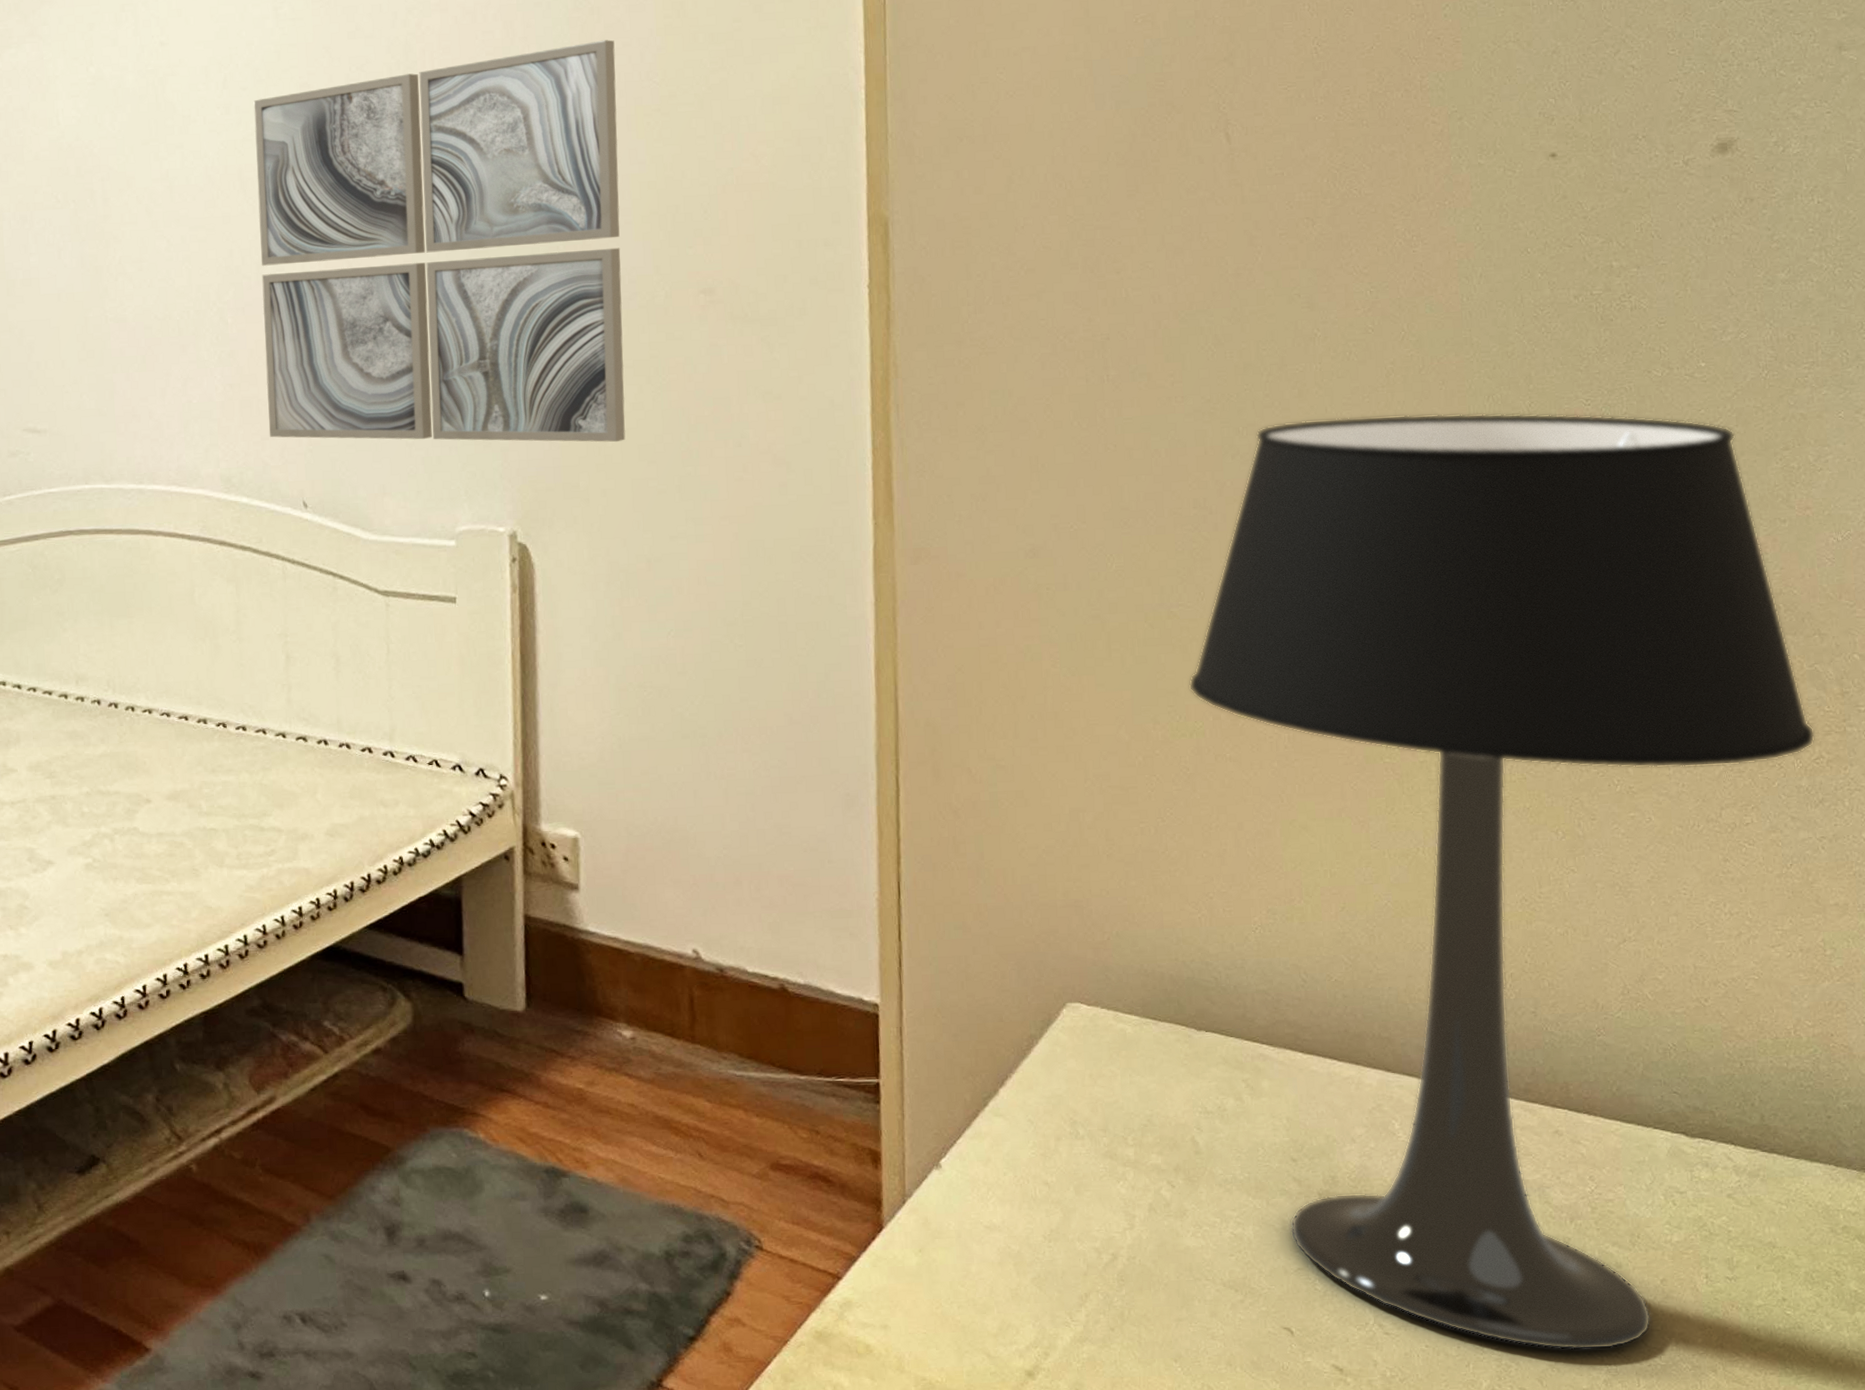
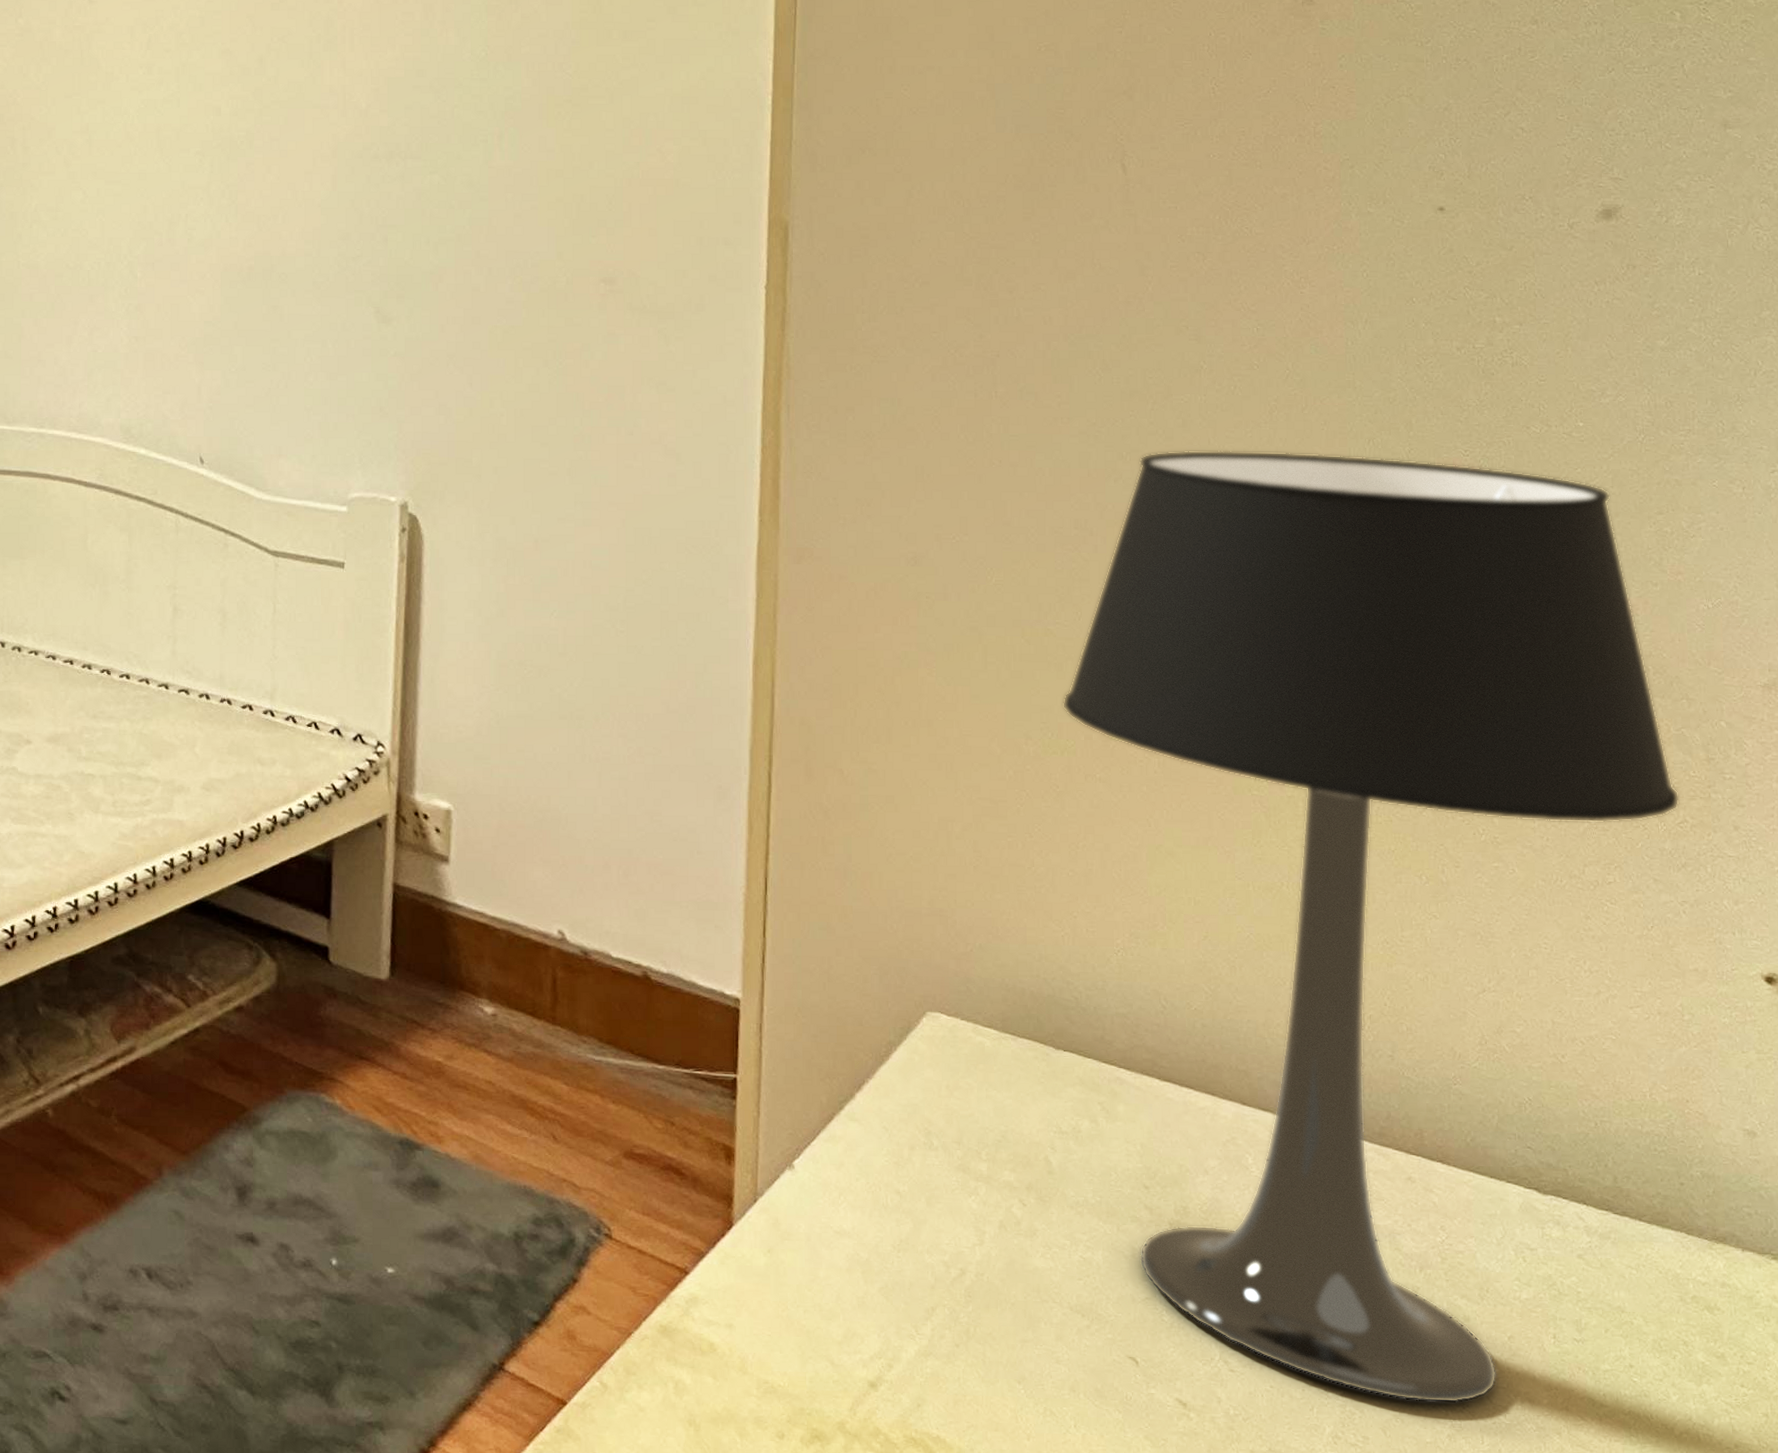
wall art: present [253,40,626,443] -> none [170,29,531,422]

